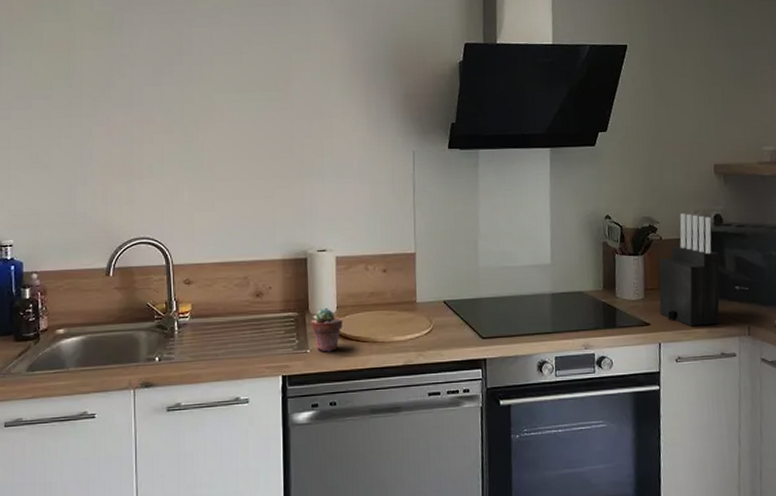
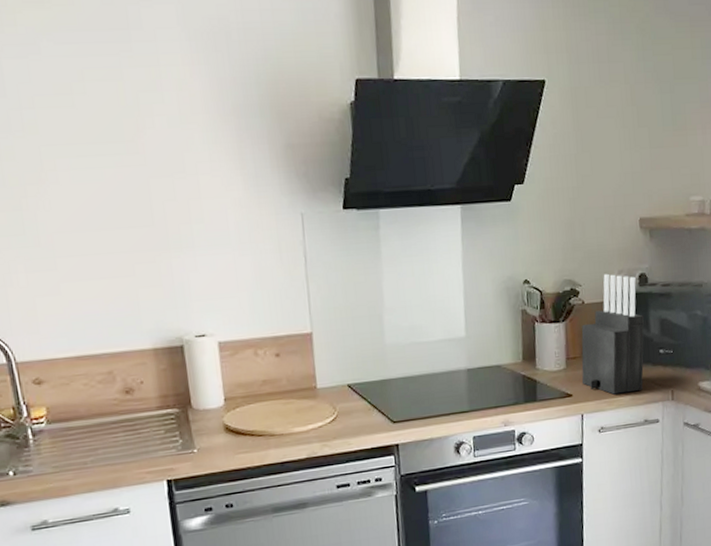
potted succulent: present [310,307,342,352] -> none [194,400,233,451]

